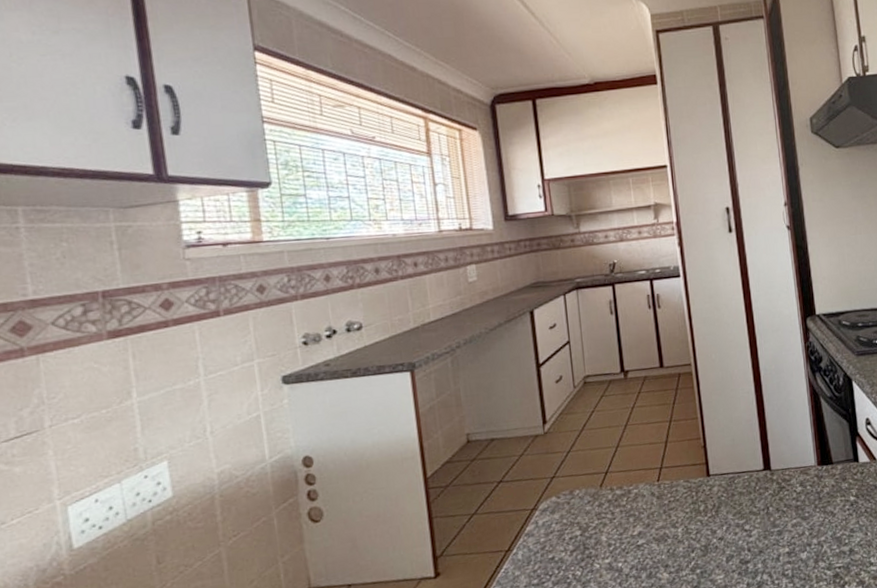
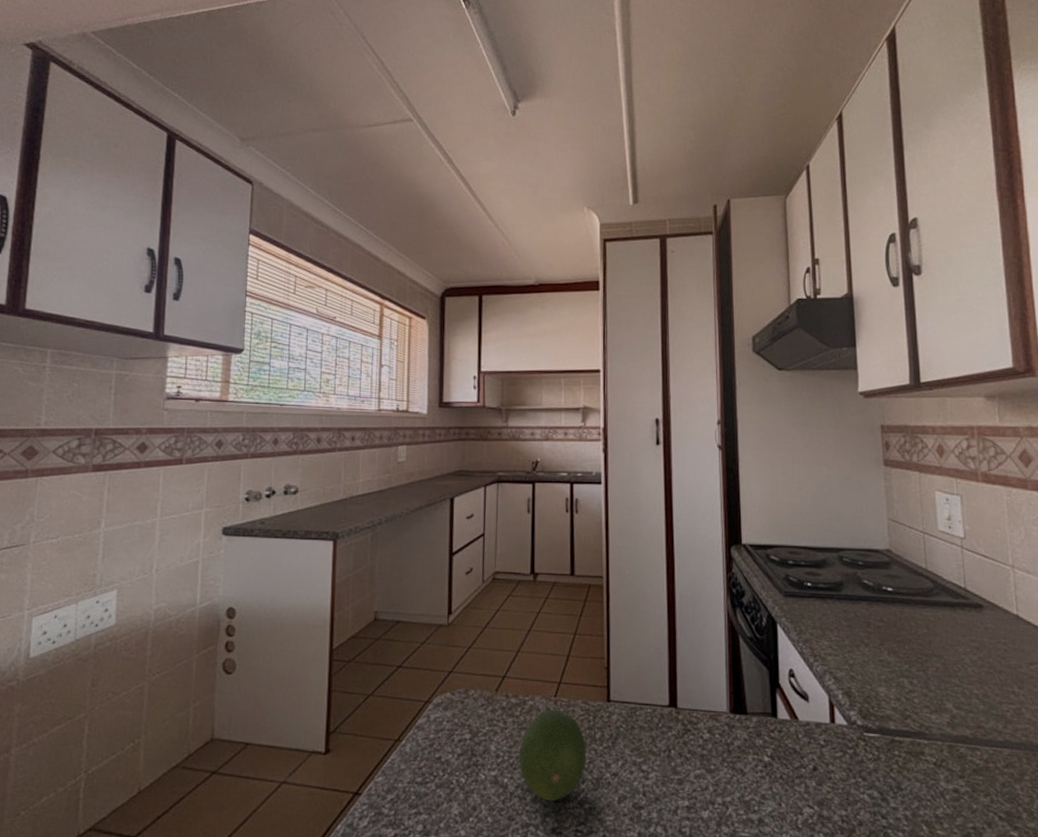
fruit: none [629,492,694,575] -> present [518,710,586,801]

